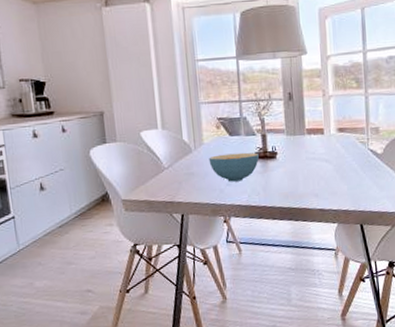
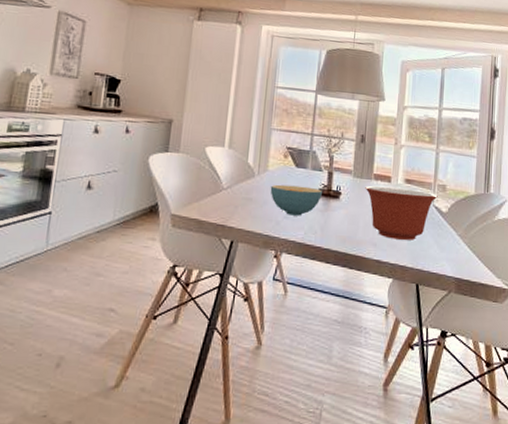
mixing bowl: none [299,136,372,187] -> present [365,185,438,240]

